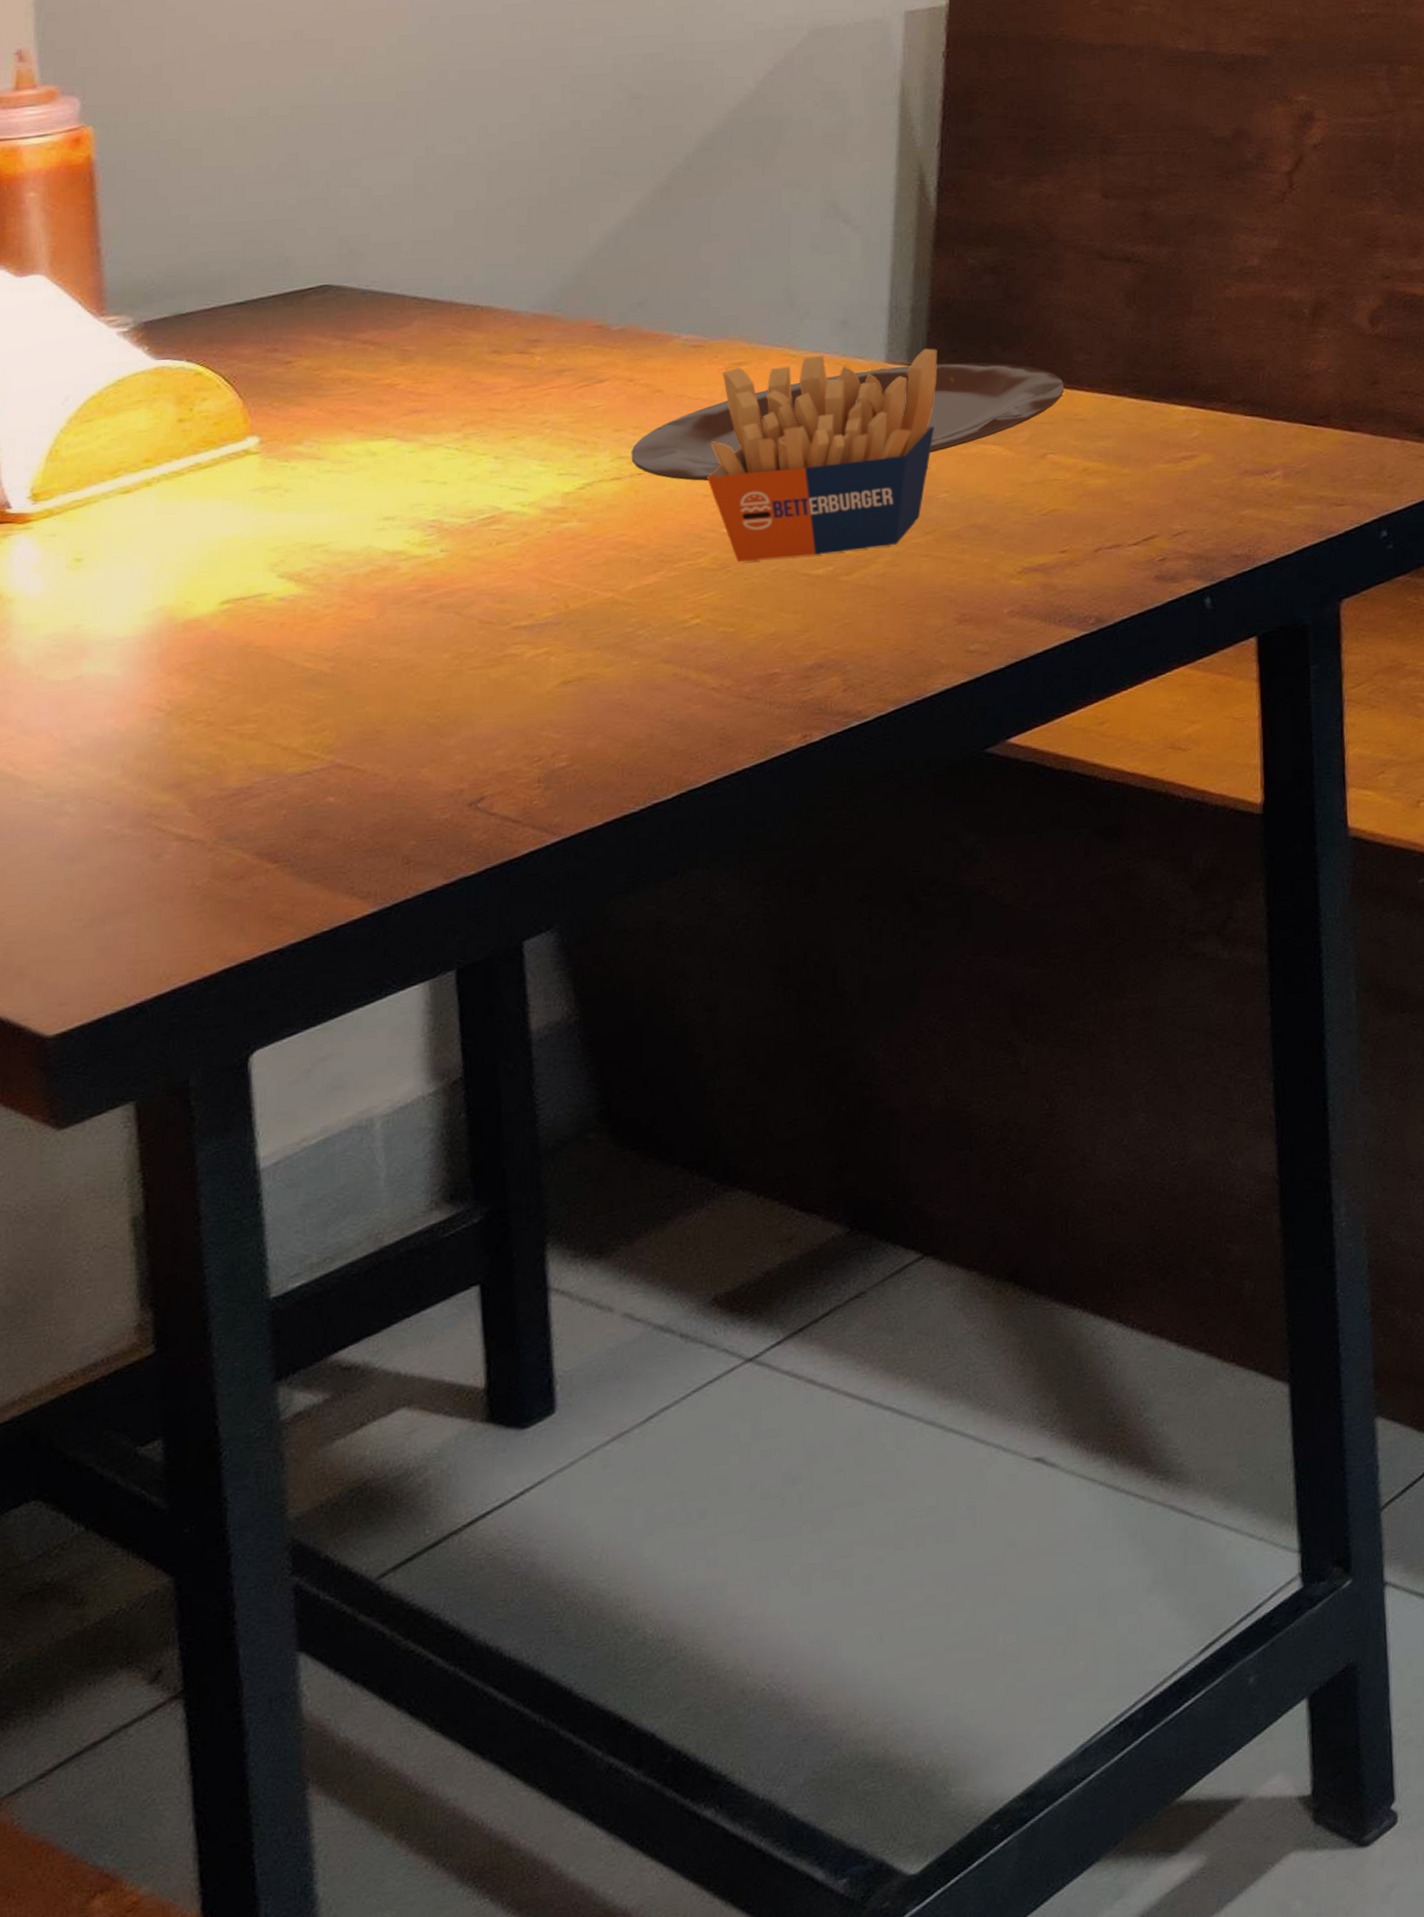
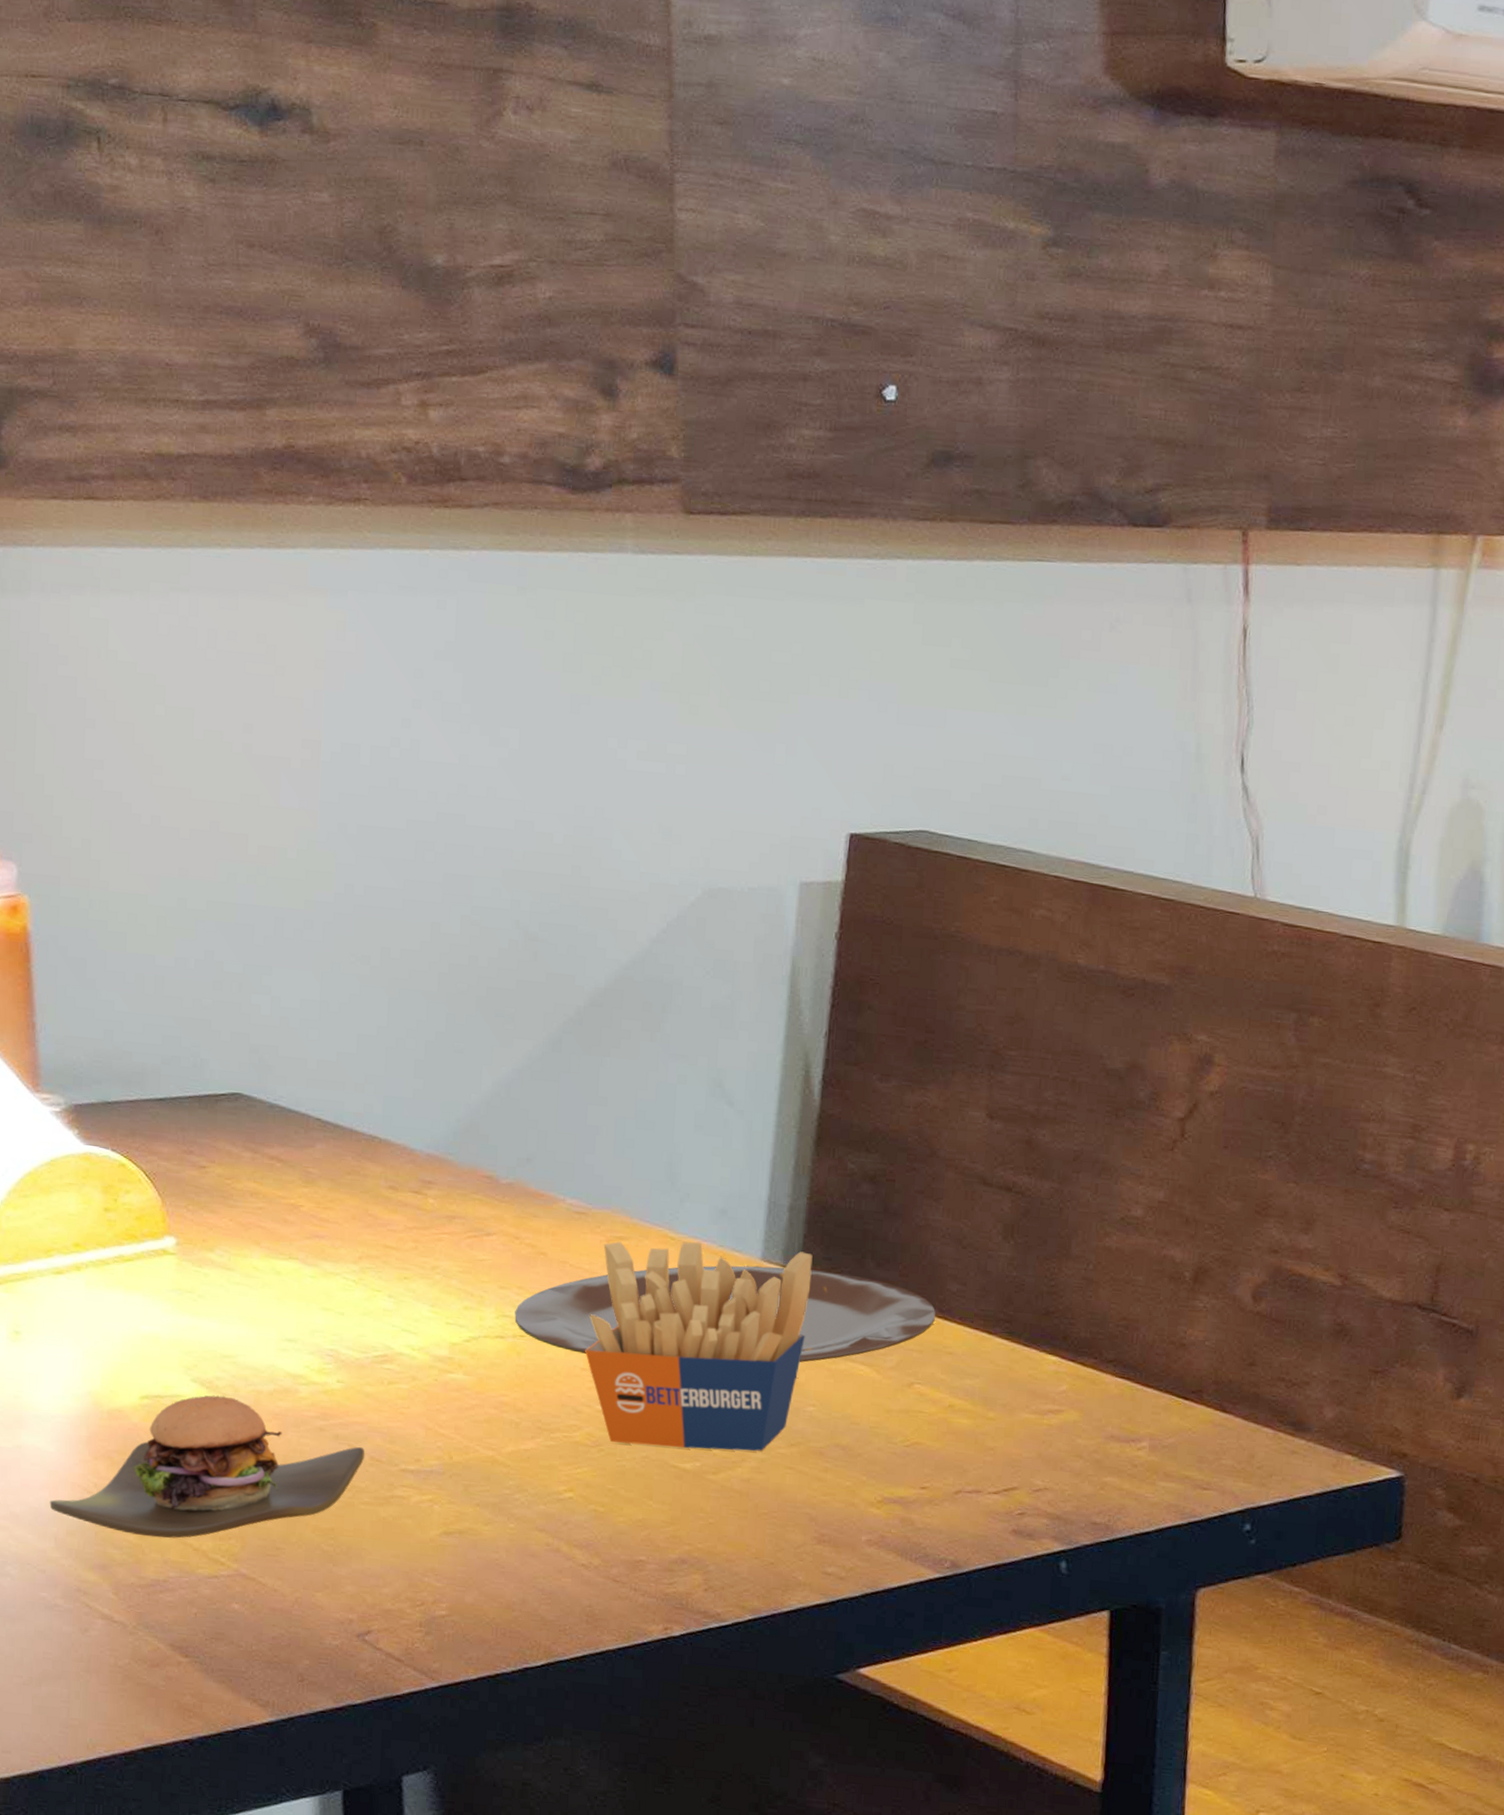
burger: none [115,586,474,746] -> present [49,1395,365,1539]

